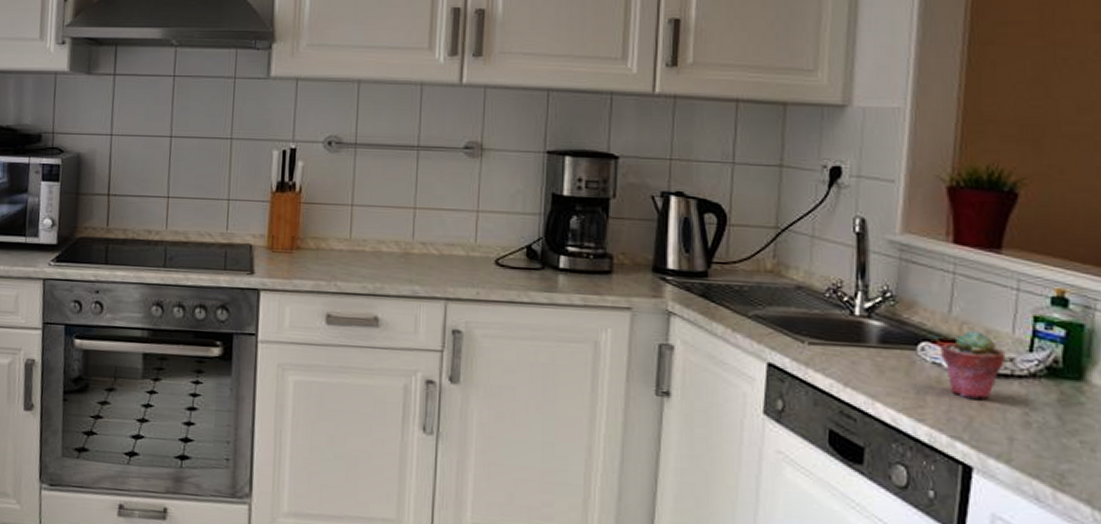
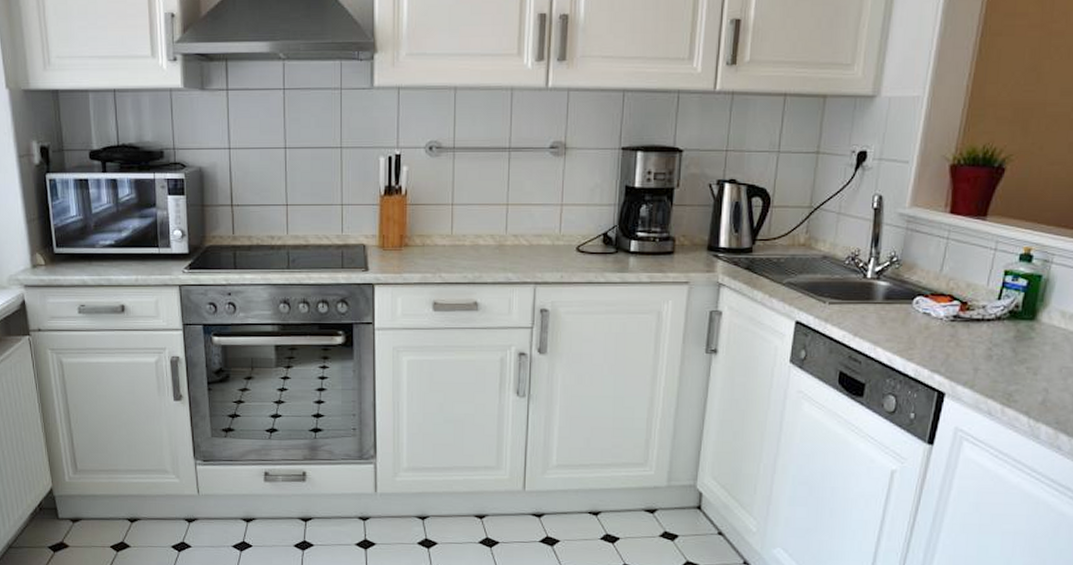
potted succulent: present [941,330,1006,399] -> none [930,285,980,340]

